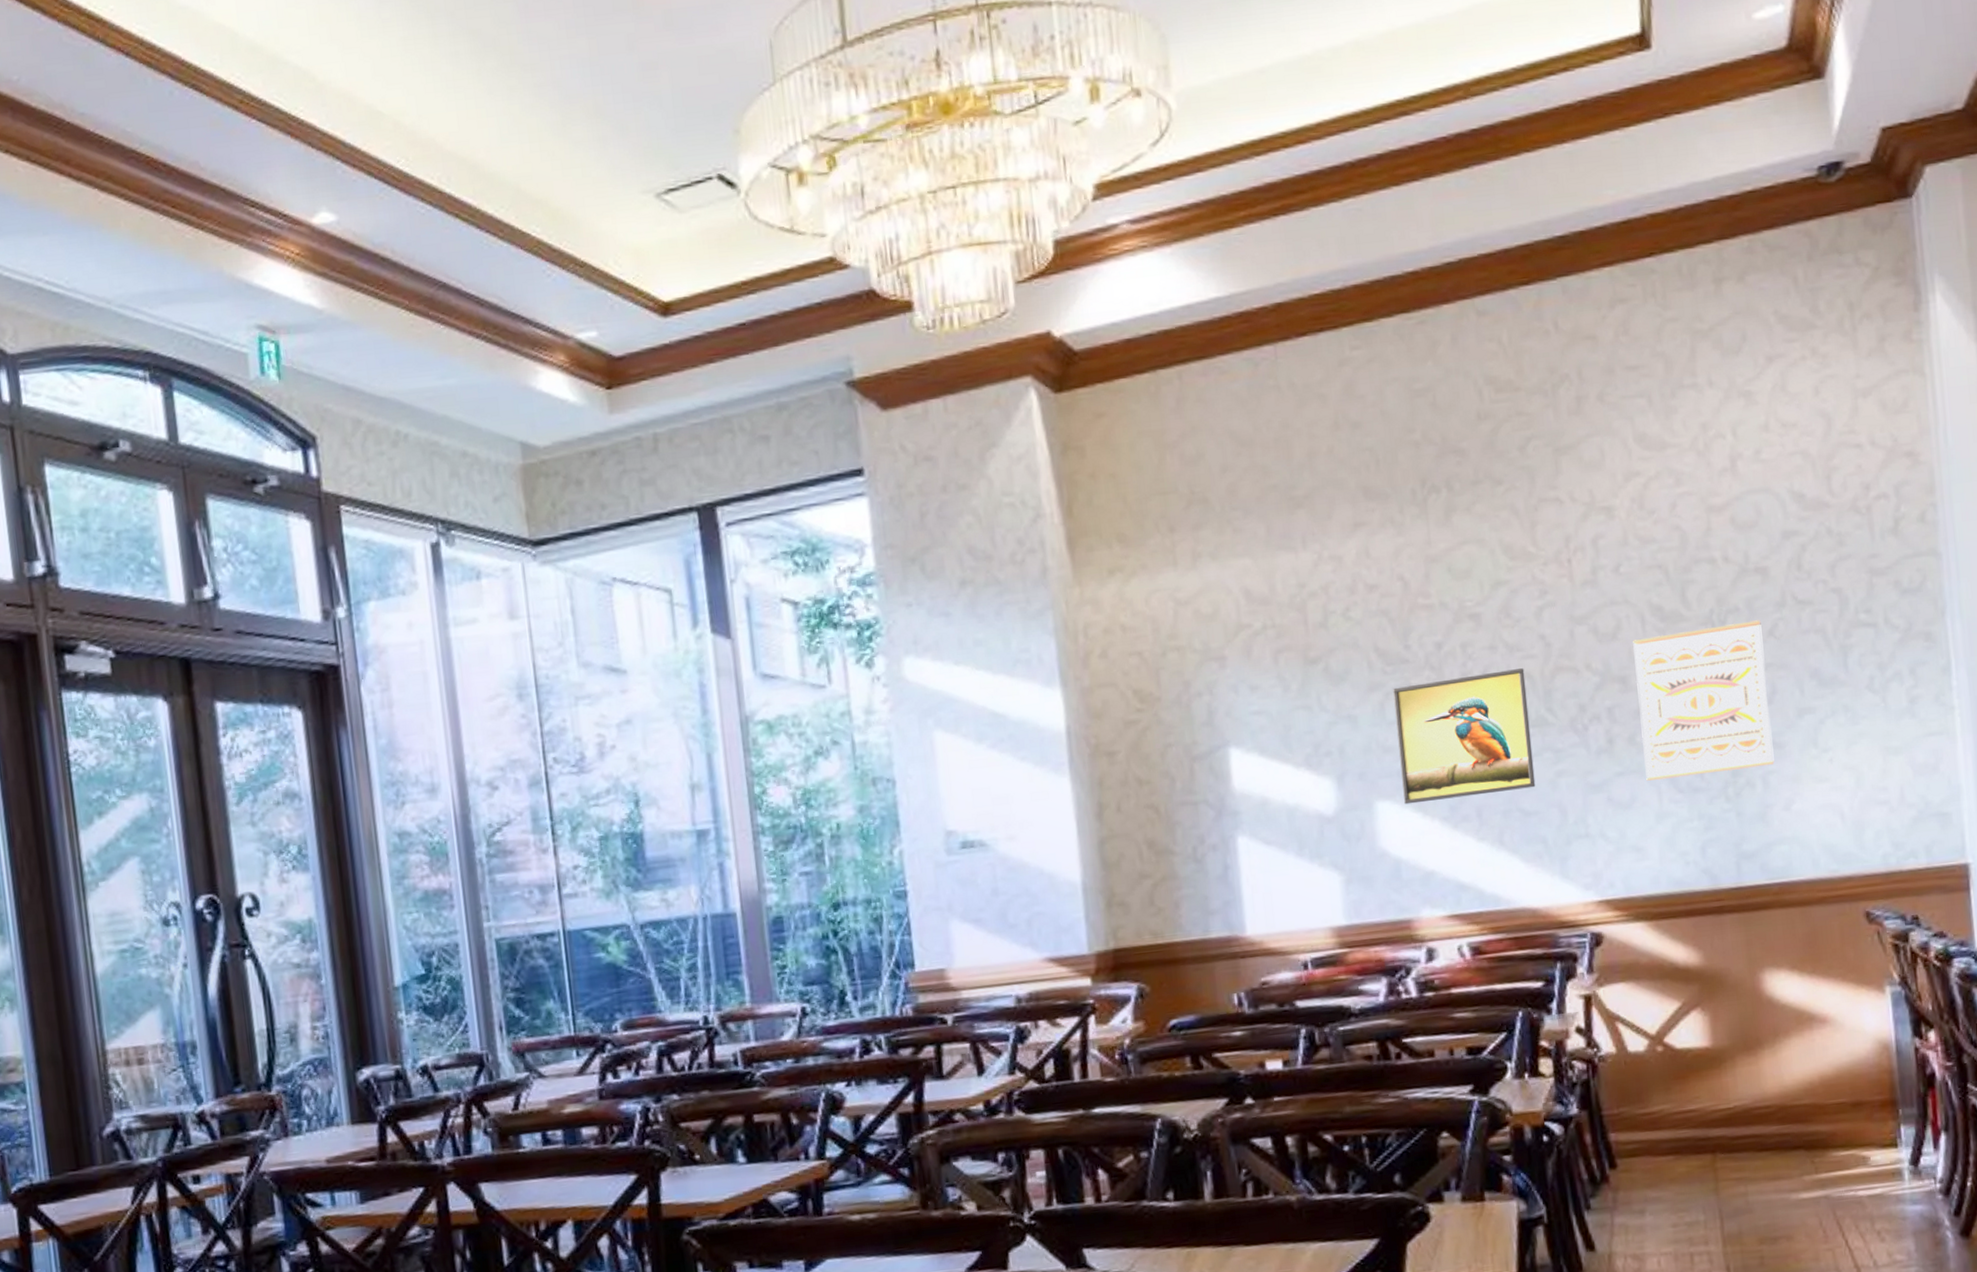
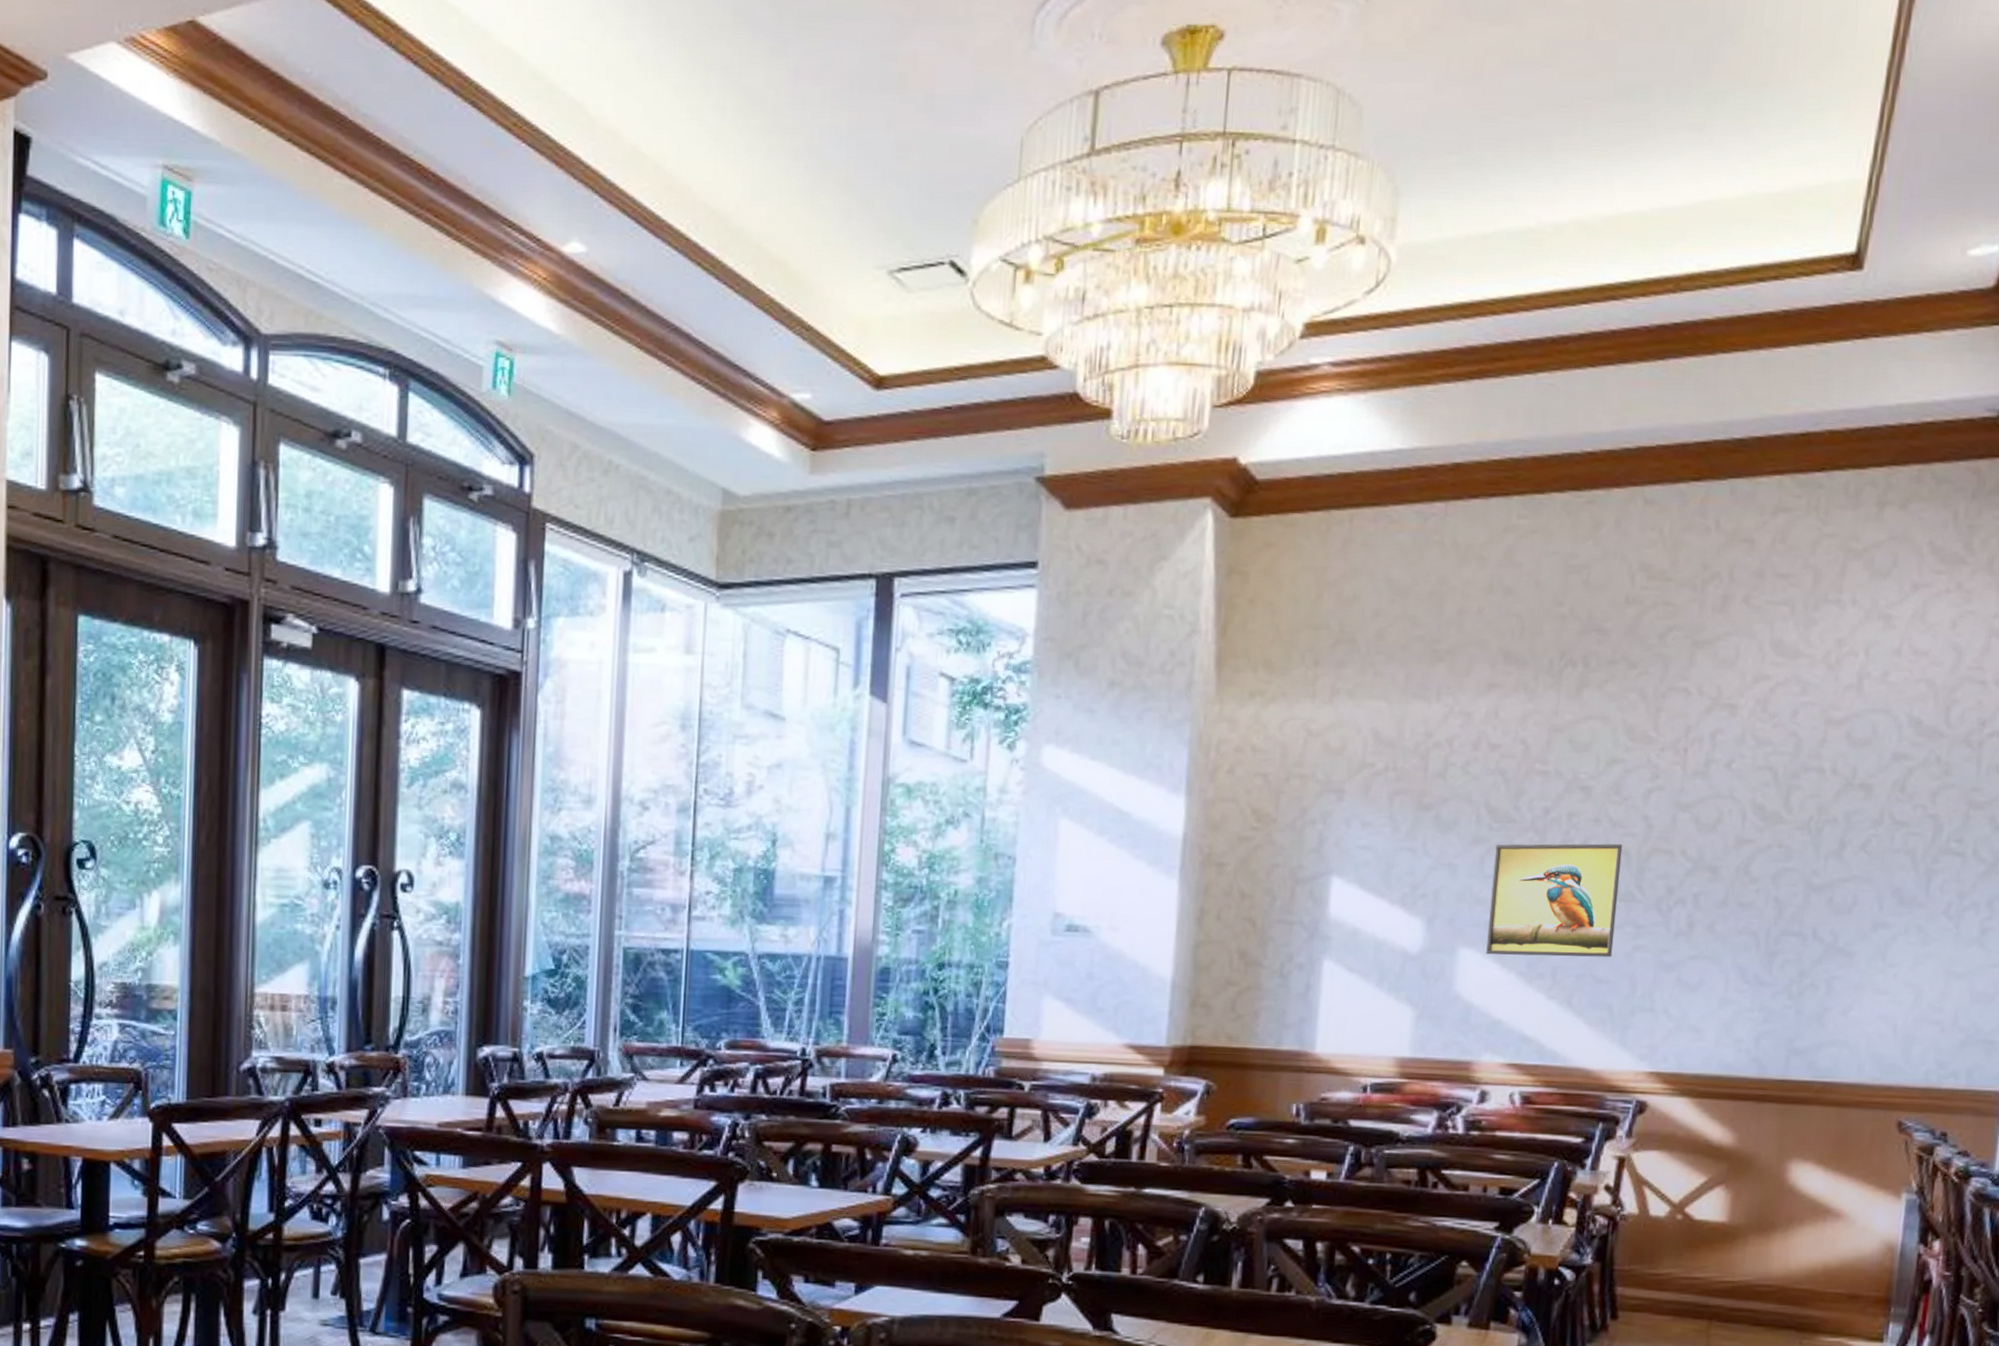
wall art: present [1633,620,1774,781] -> none [1717,833,1856,972]

